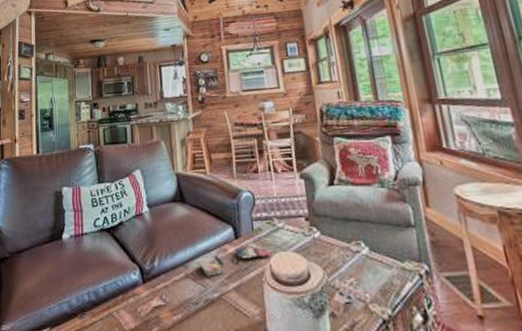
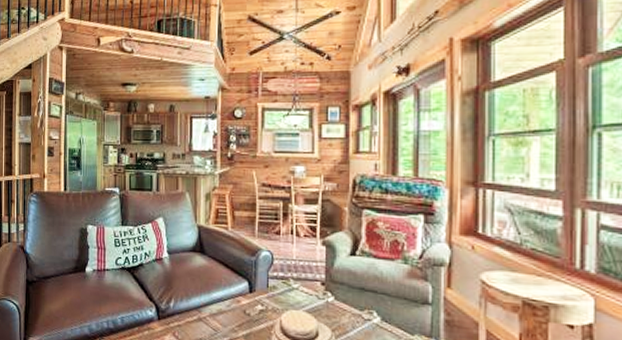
magazine: present [197,247,271,277] -> none [211,300,283,323]

